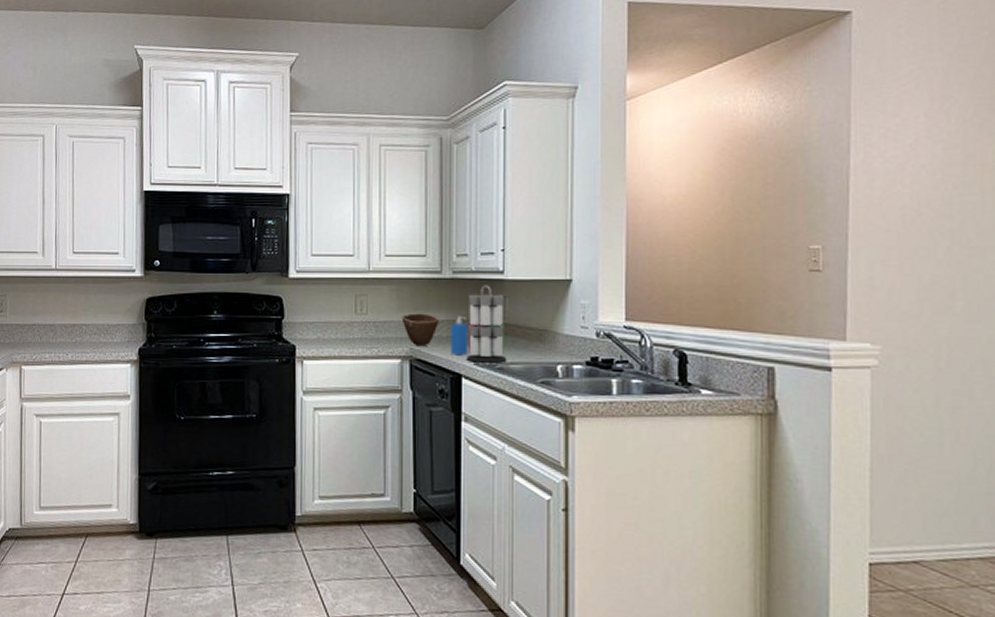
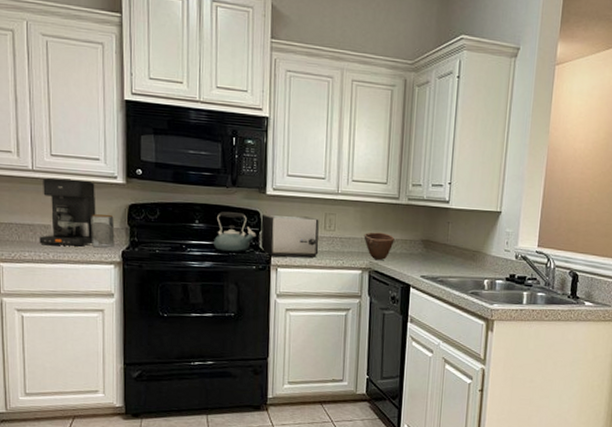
coffee maker: none [59,275,115,346] -> present [39,177,96,247]
jar: none [108,309,132,346] -> present [91,214,115,248]
kettle: none [233,300,279,347] -> present [214,211,257,254]
toaster: none [283,299,350,348] -> present [260,214,319,258]
soap dispenser: present [450,315,504,356] -> none [402,236,447,269]
spice rack: present [465,285,507,363] -> none [414,211,448,277]

